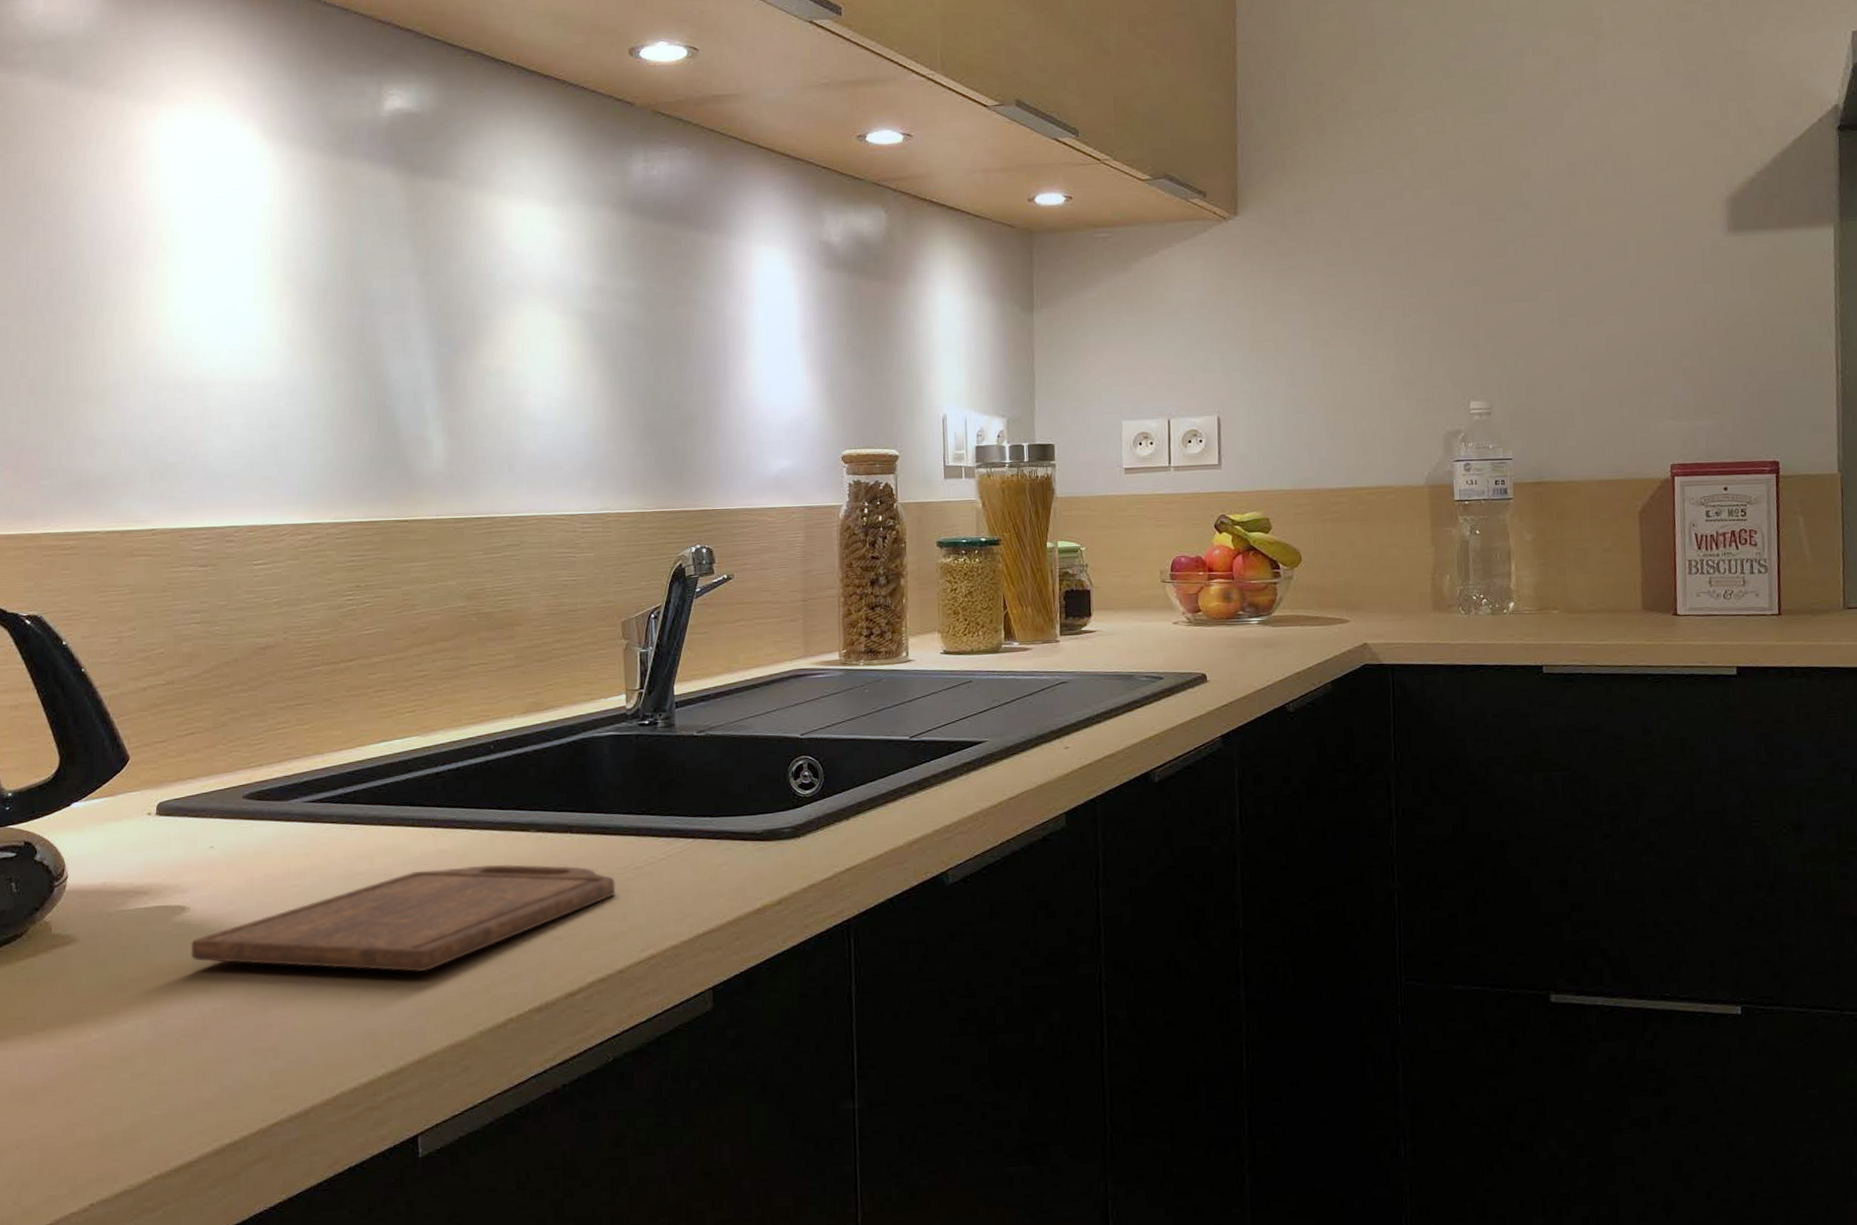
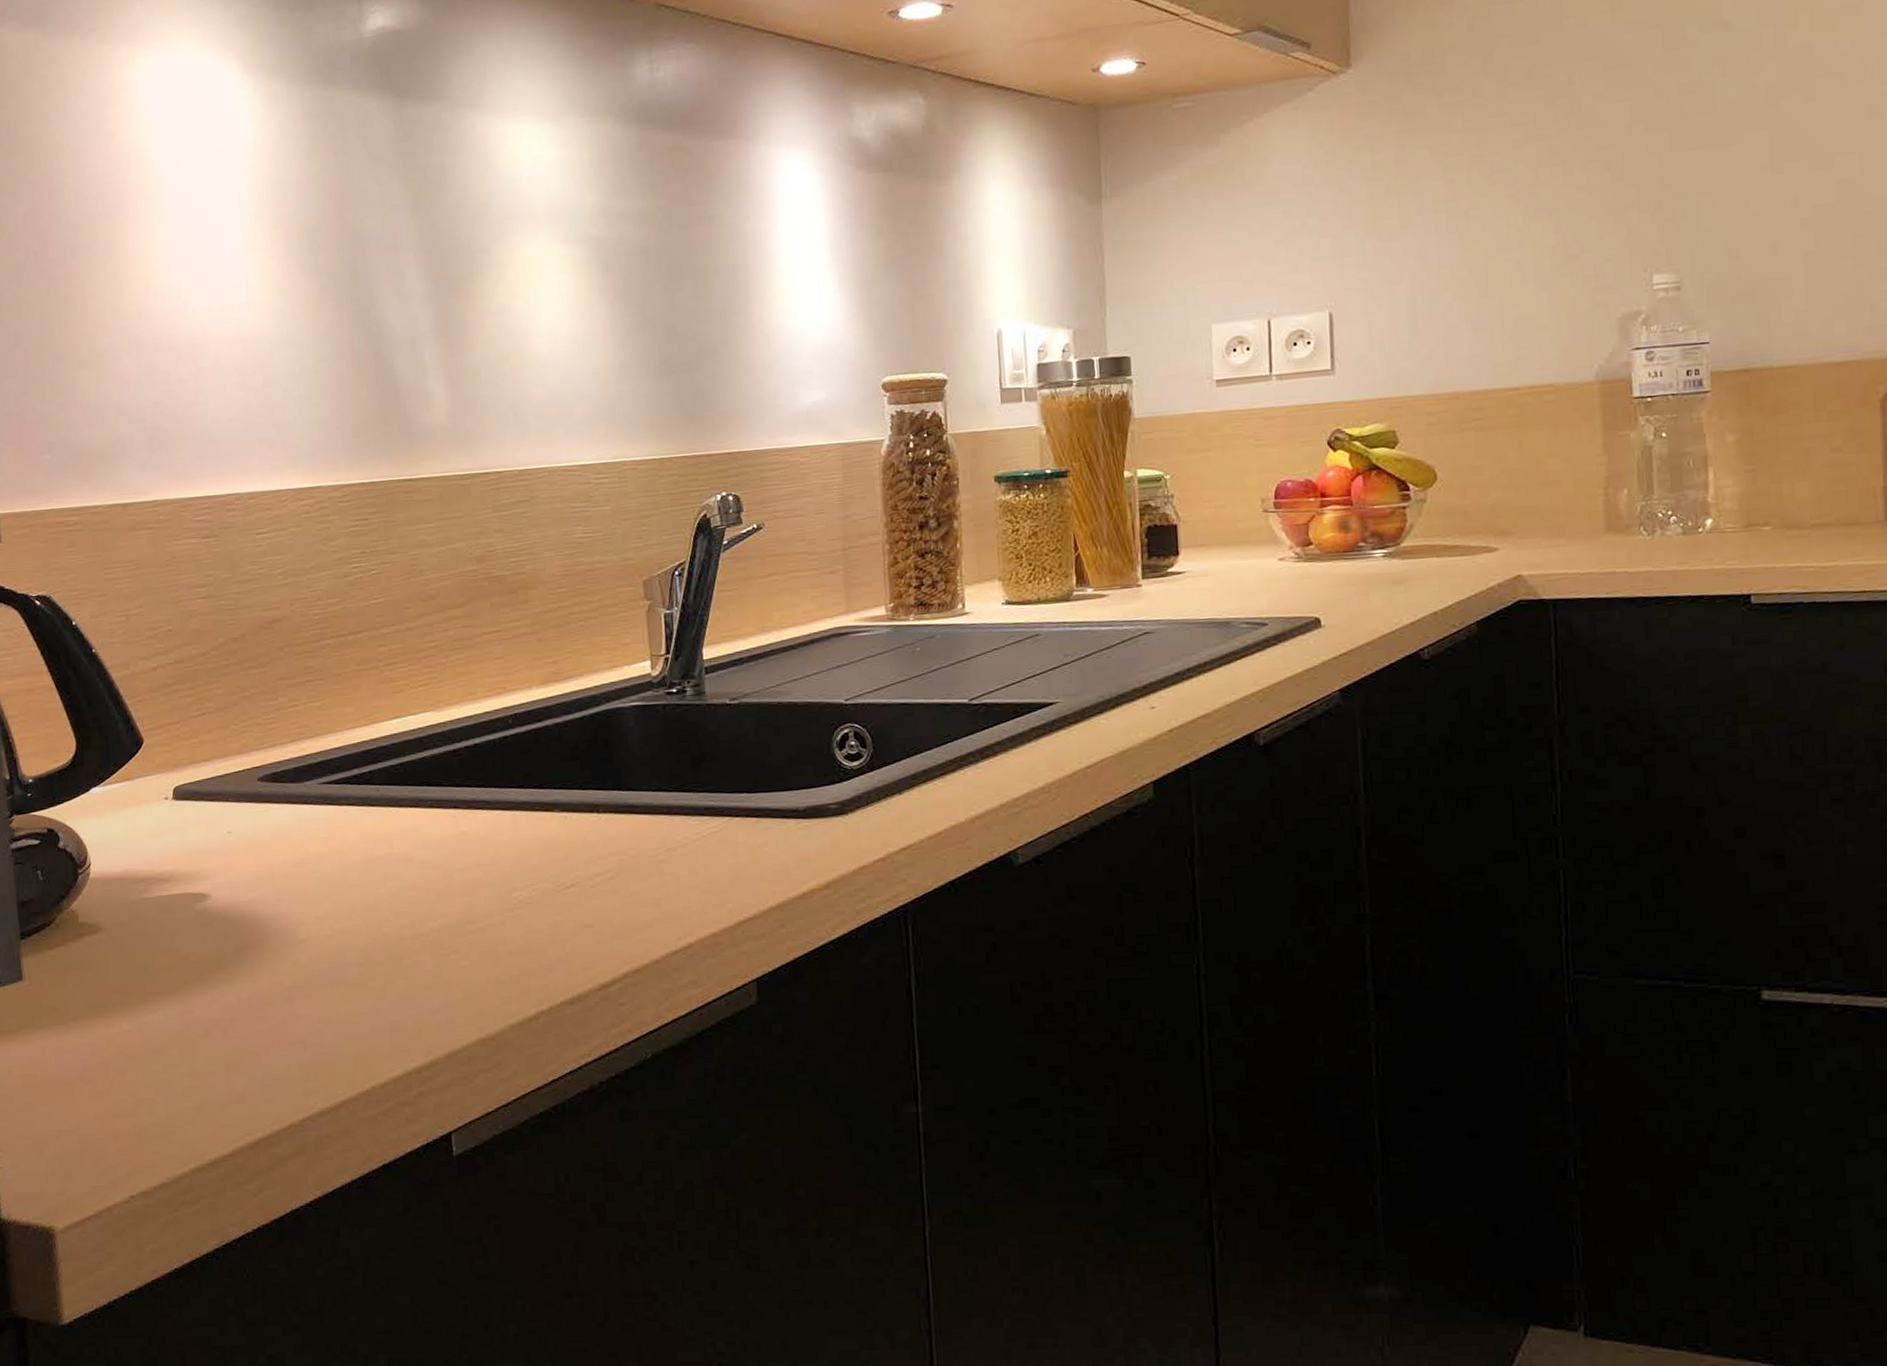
cutting board: present [190,864,616,972] -> none [213,847,648,962]

